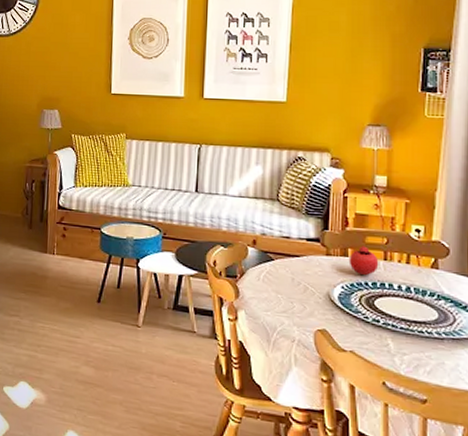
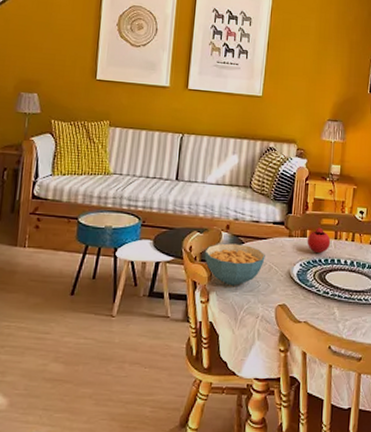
cereal bowl: none [230,259,299,306] -> present [204,243,265,286]

